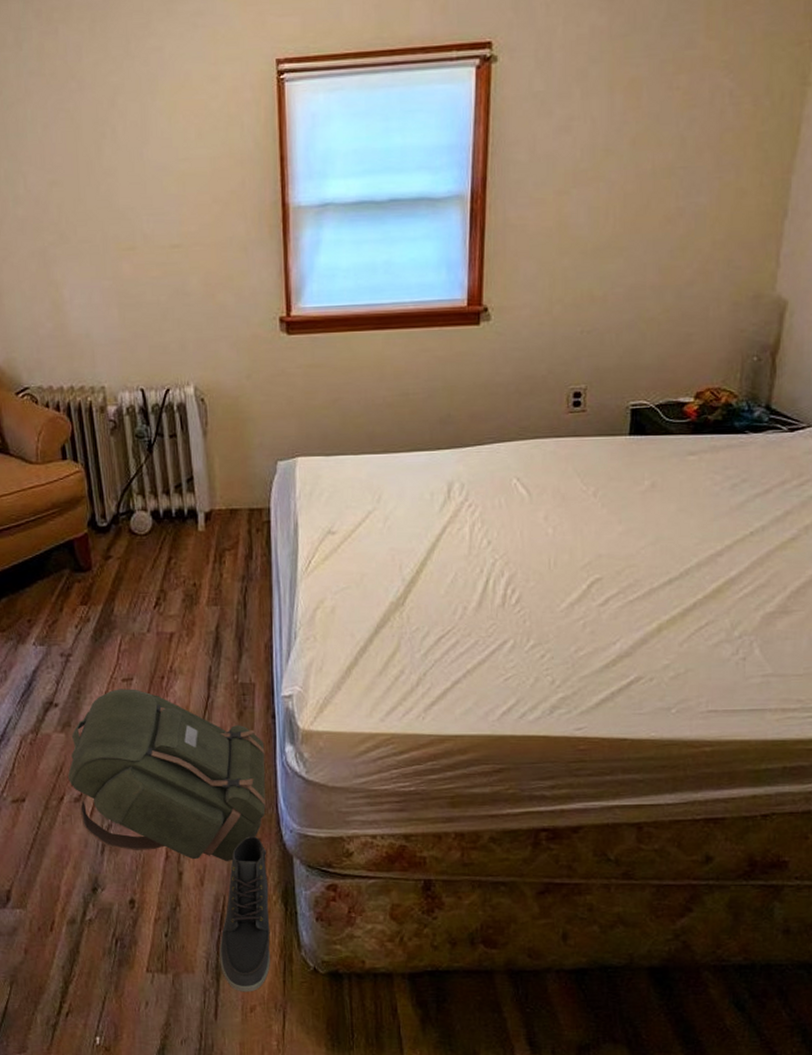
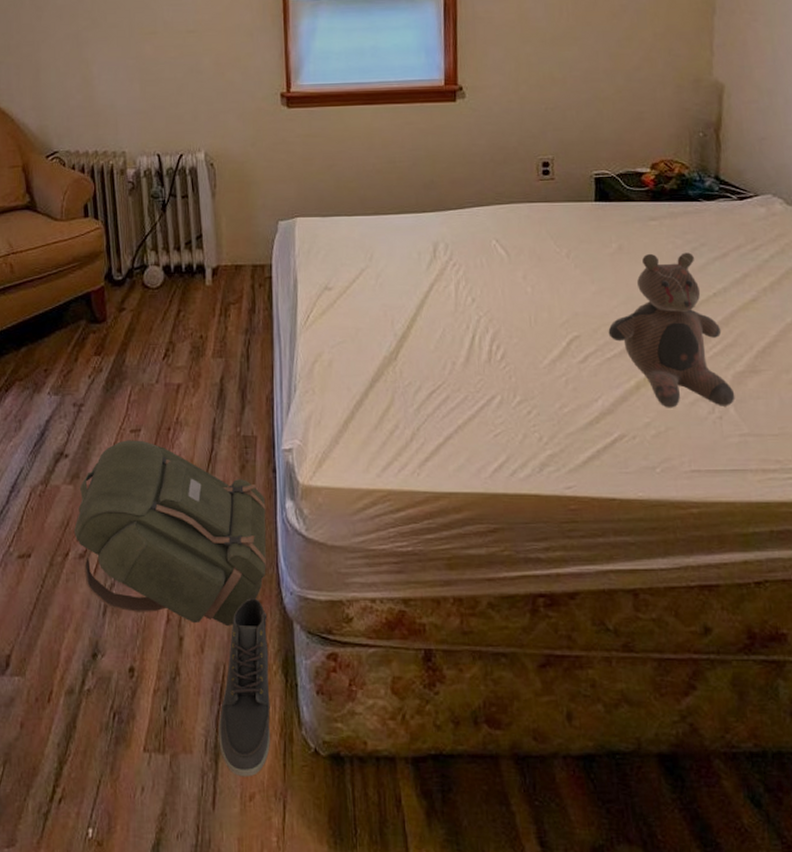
teddy bear: none [633,489,762,650] -> present [608,252,735,408]

